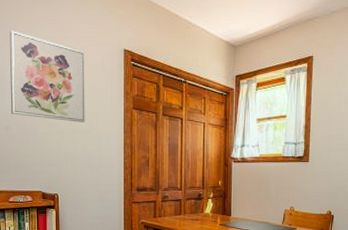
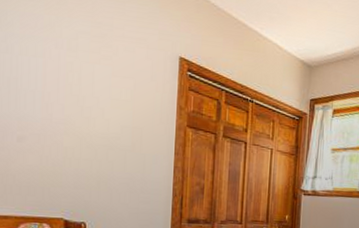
wall art: present [10,30,85,123] -> none [26,18,129,139]

